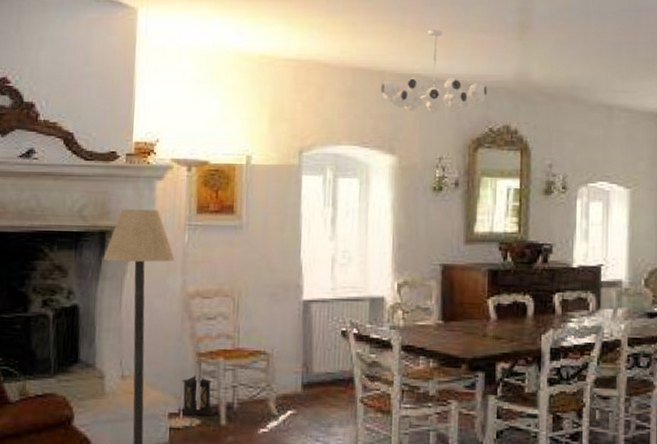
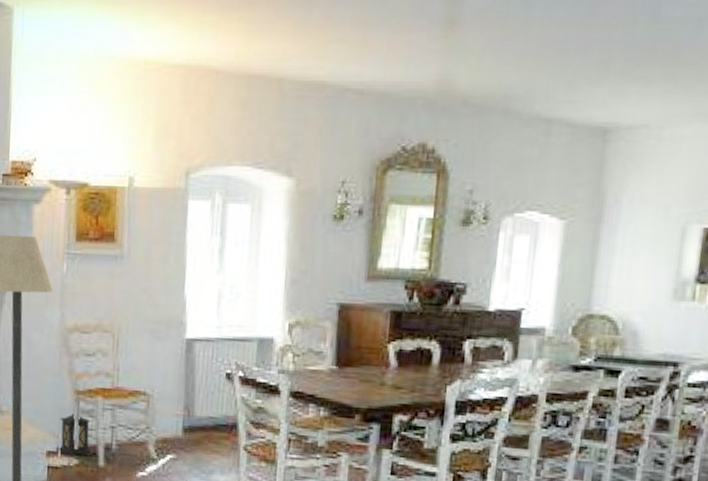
chandelier: present [380,29,488,113] -> none [278,27,403,128]

